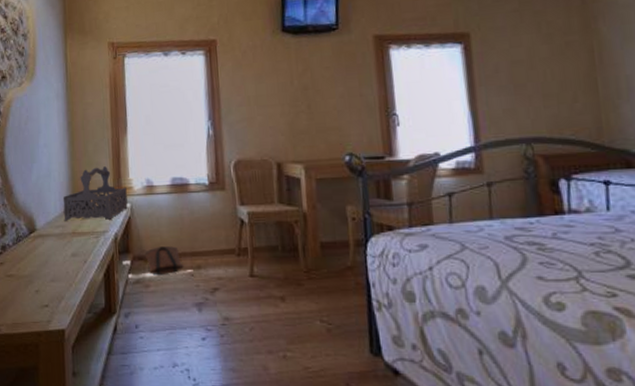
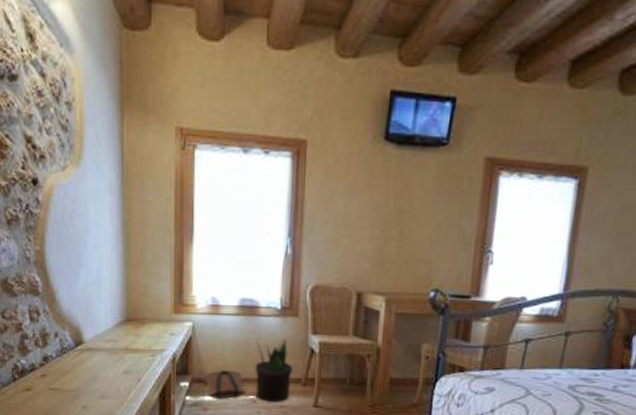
decorative basket: present [62,166,128,221] -> none [115,278,189,339]
planter: none [189,212,226,275] -> present [254,339,293,402]

